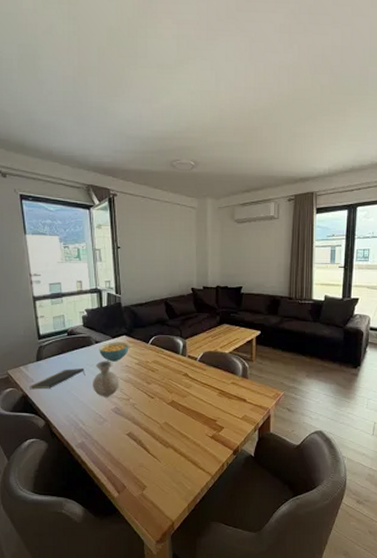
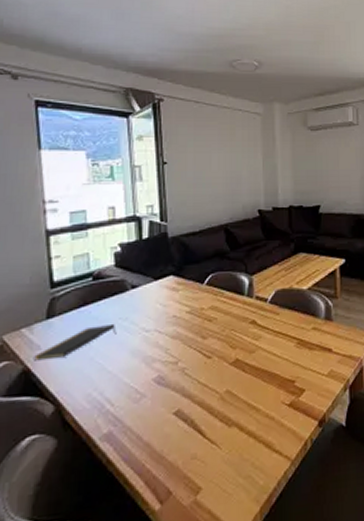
vase: present [93,361,119,397] -> none [126,311,164,363]
cereal bowl: present [99,342,129,362] -> none [136,284,178,312]

